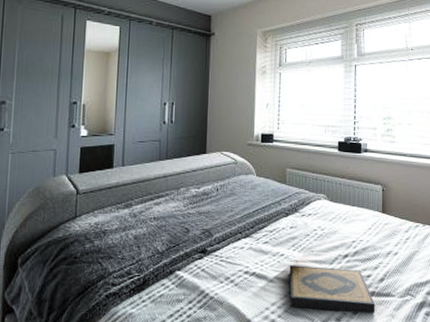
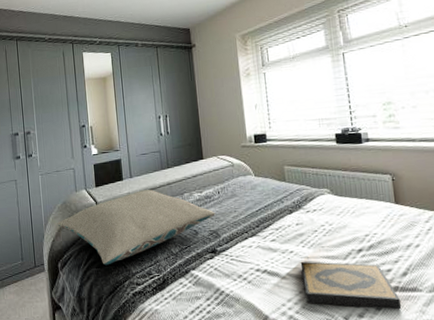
pillow: none [24,181,211,263] -> present [57,190,216,266]

